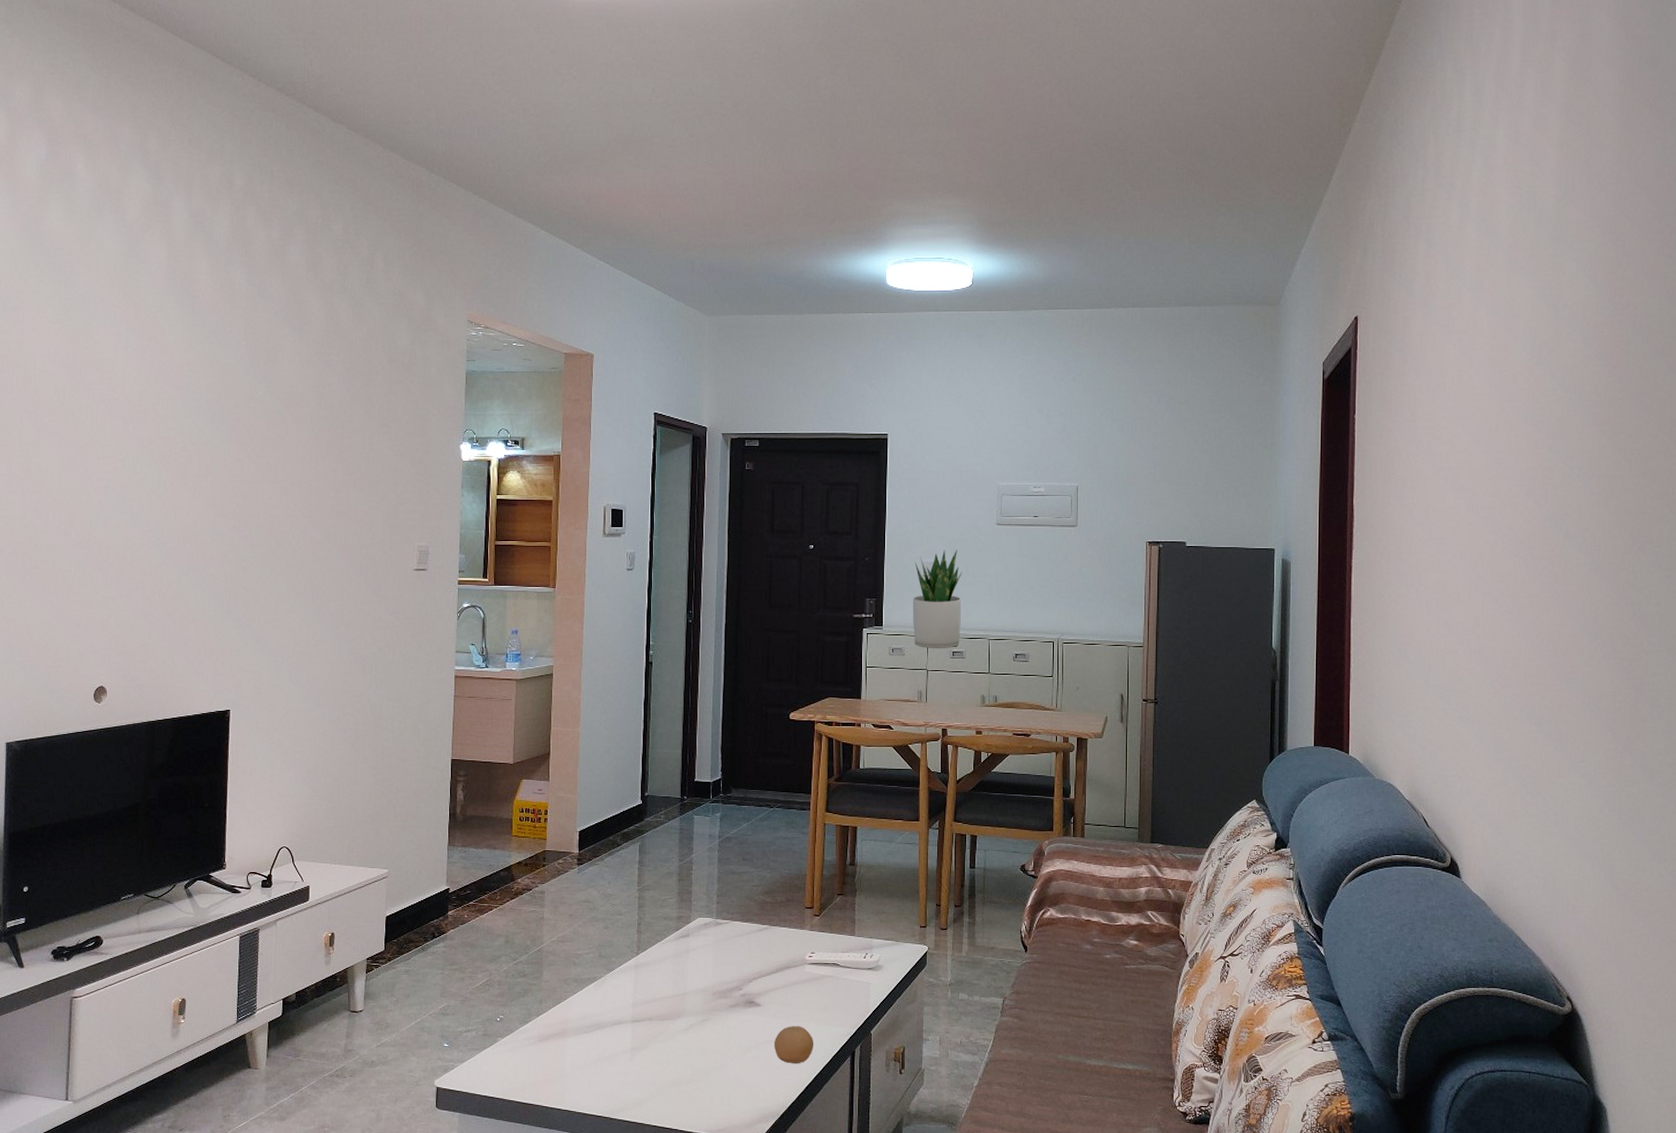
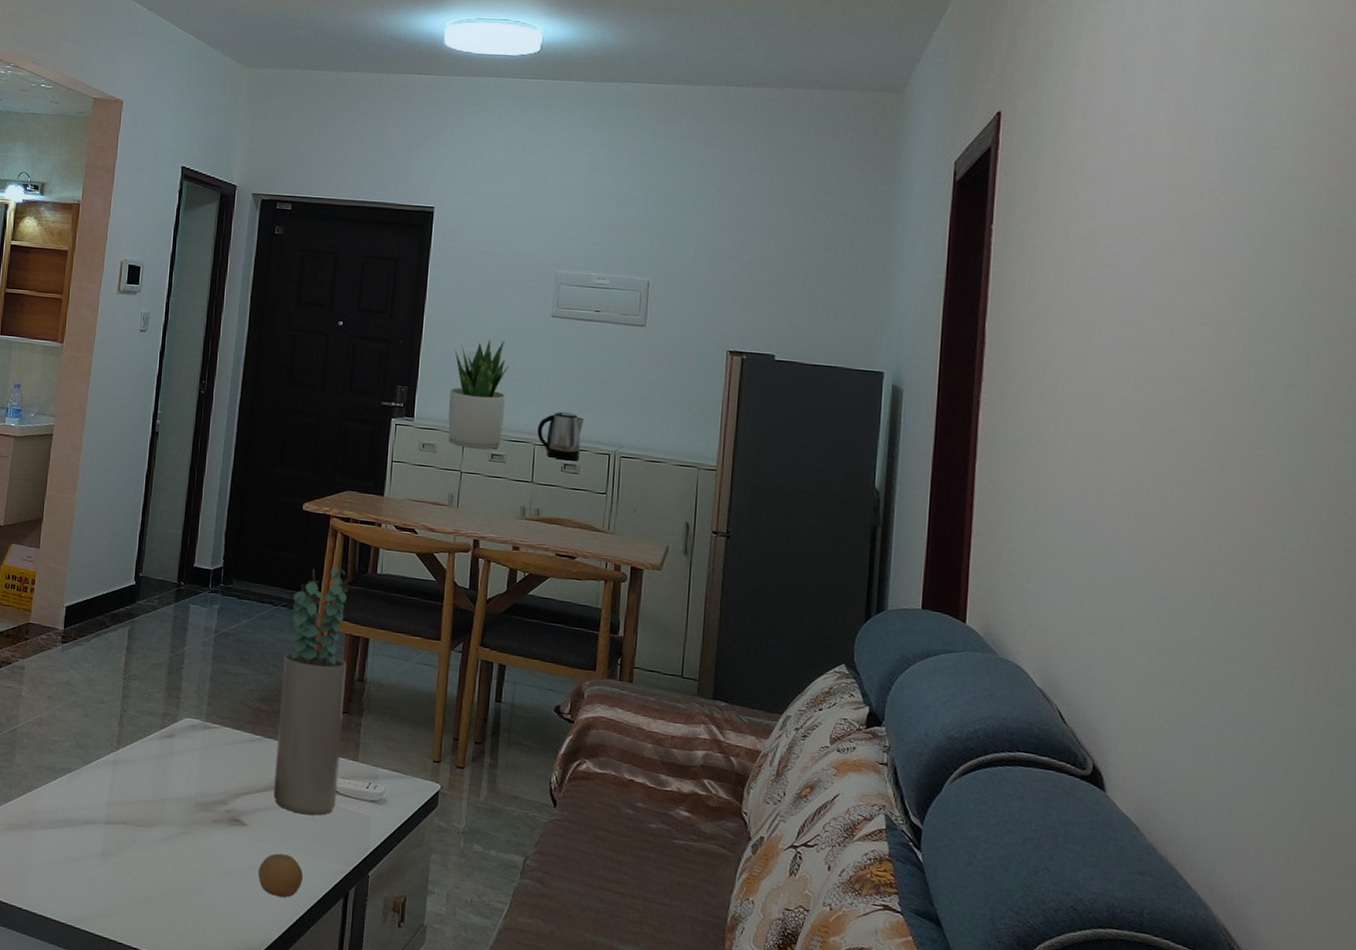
vase: none [782,756,839,988] -> present [273,555,349,816]
kettle: none [991,608,1030,651] -> present [537,411,584,461]

